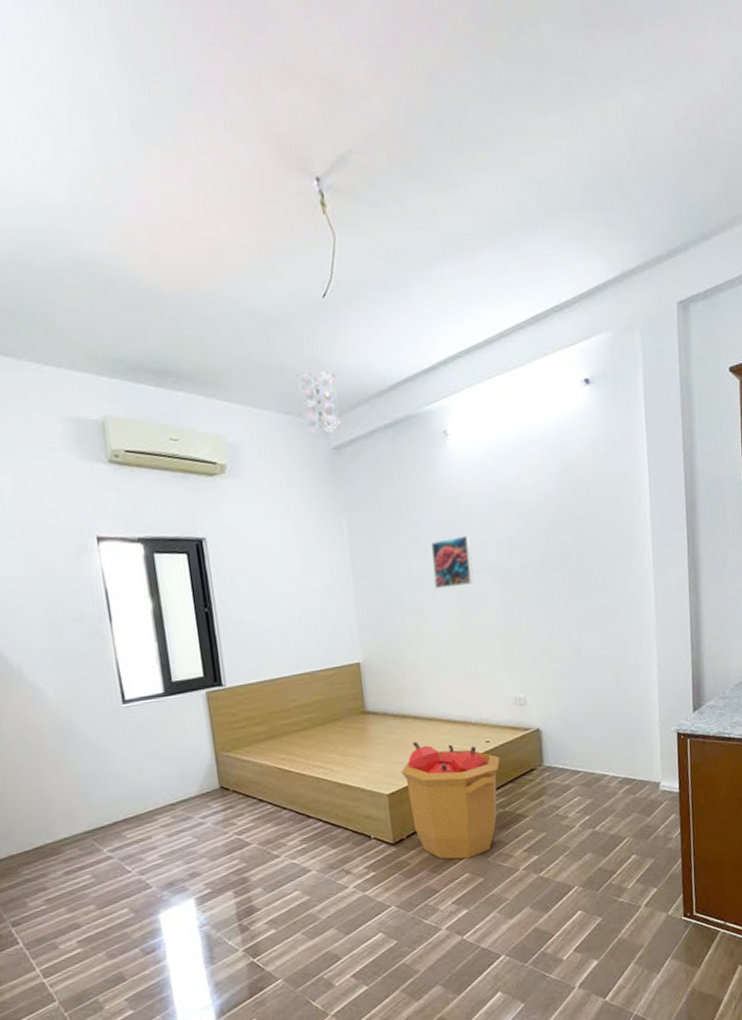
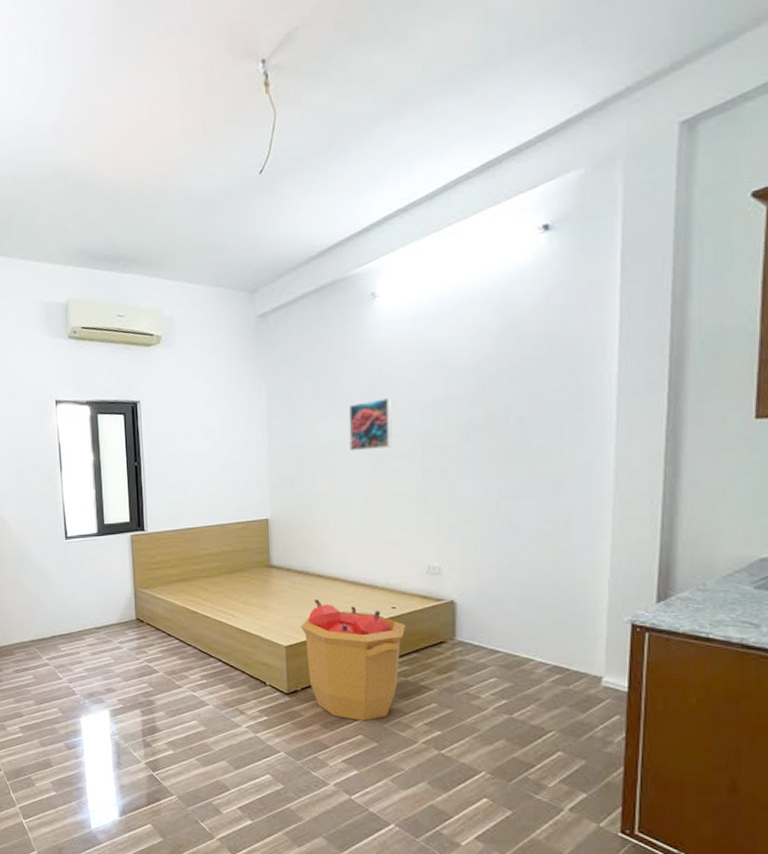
ceiling light: present [296,368,341,437] -> none [229,242,268,307]

